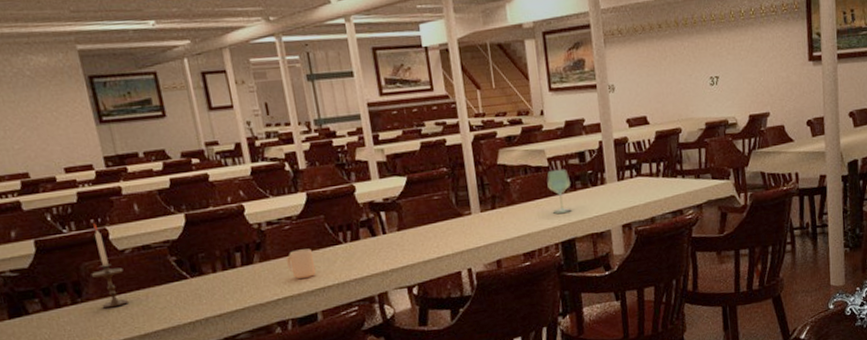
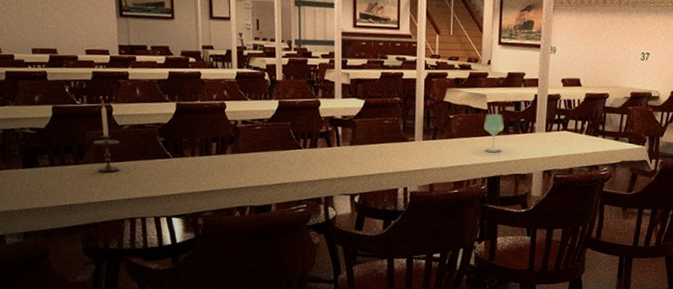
cup: present [286,248,316,279] -> none [254,148,276,173]

